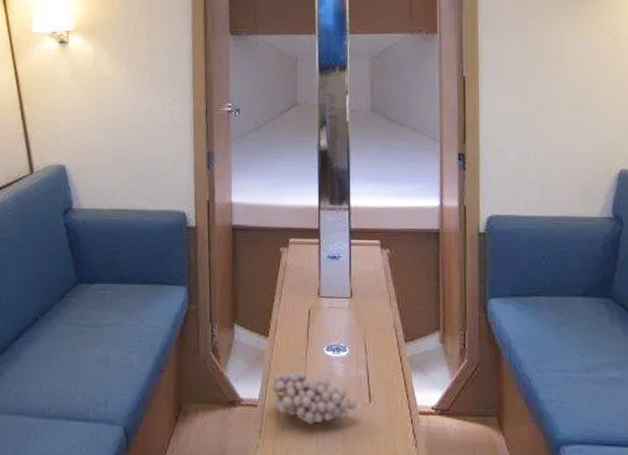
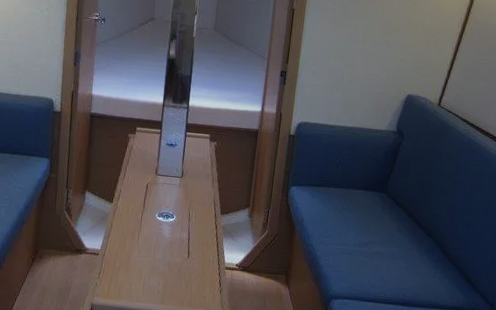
fruit: present [269,371,357,425] -> none [109,230,178,271]

